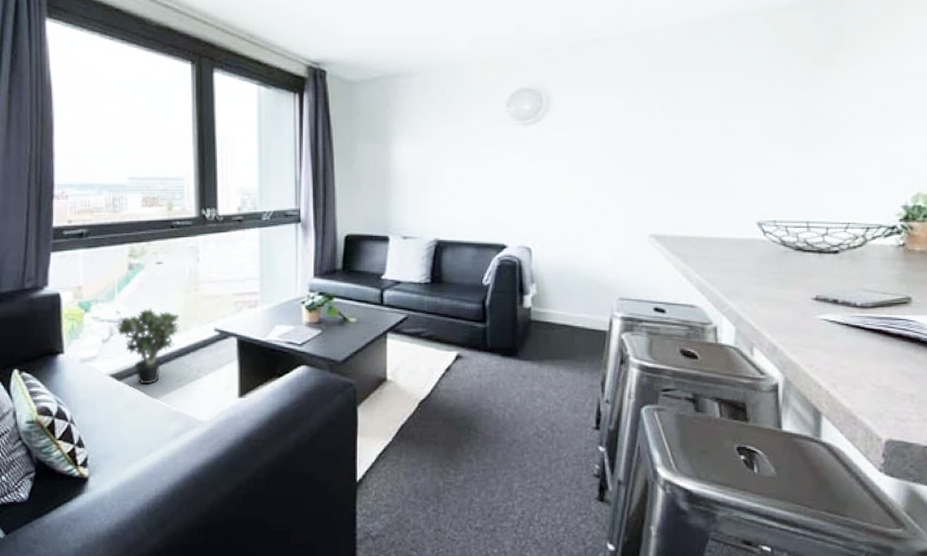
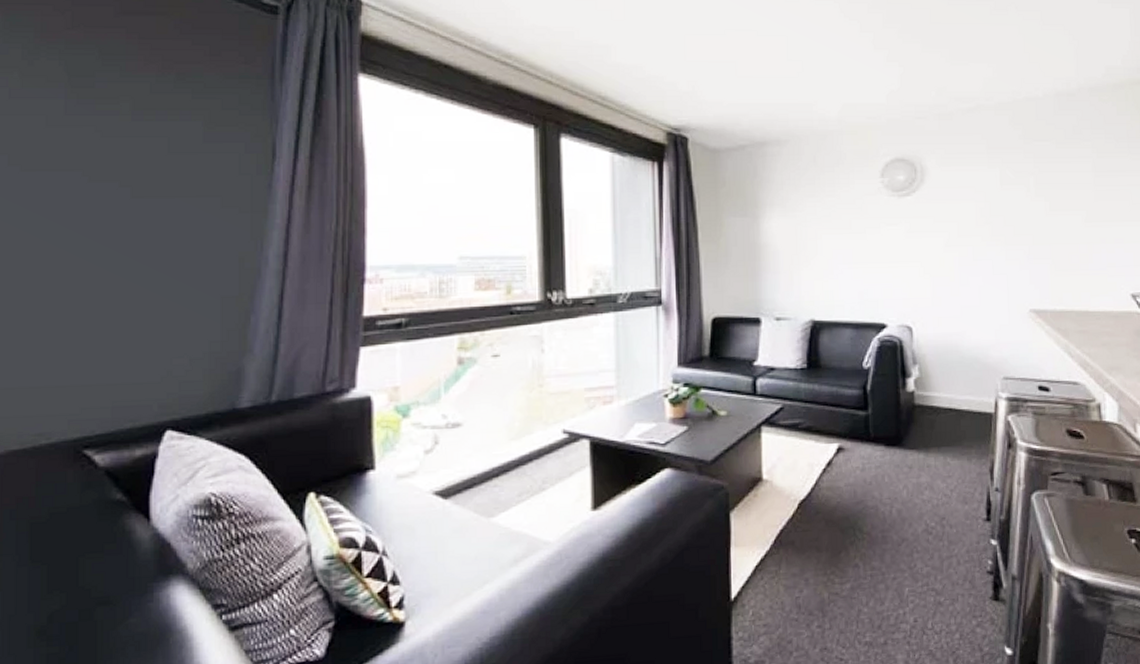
potted plant: present [115,308,180,385] -> none [440,409,521,502]

